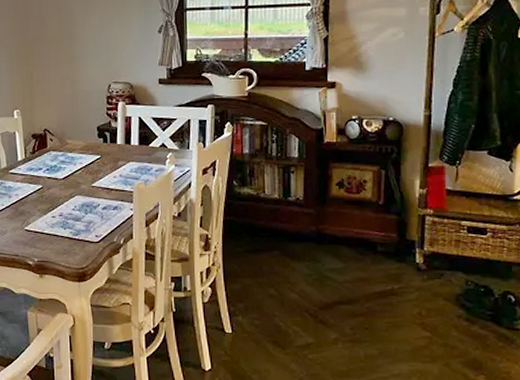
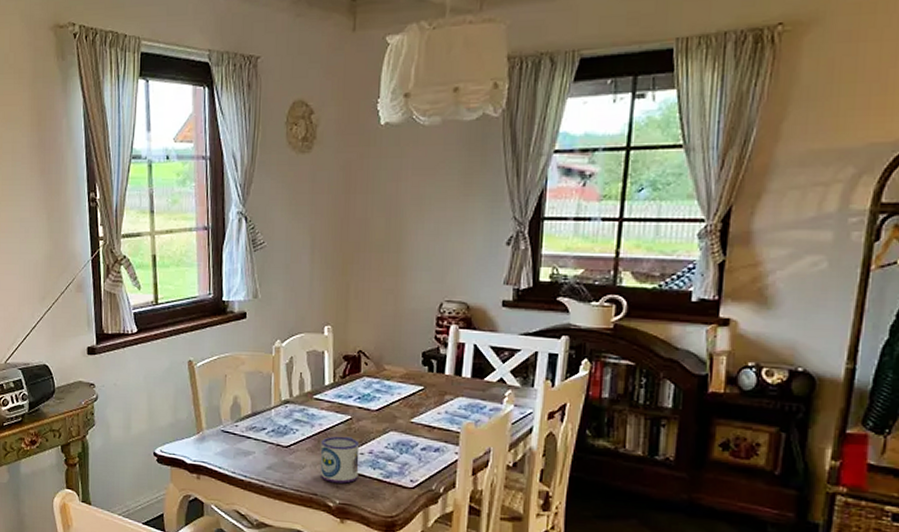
mug: none [18,203,52,244] -> present [320,436,360,484]

